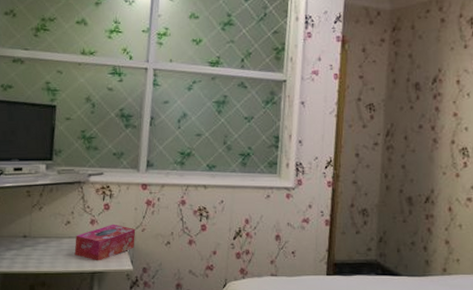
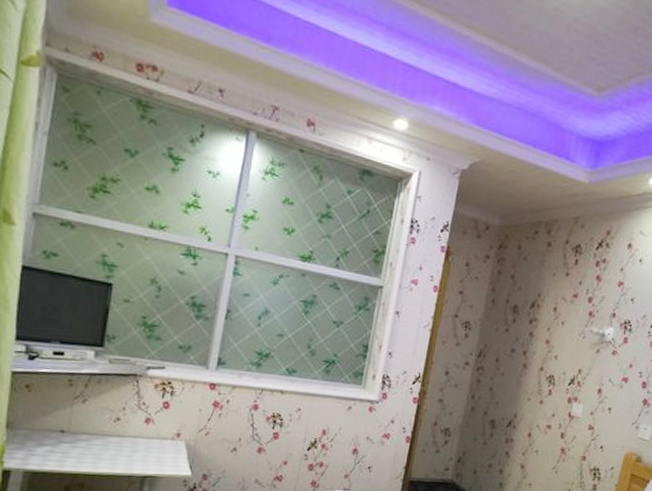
tissue box: present [74,224,136,261] -> none [123,424,198,465]

